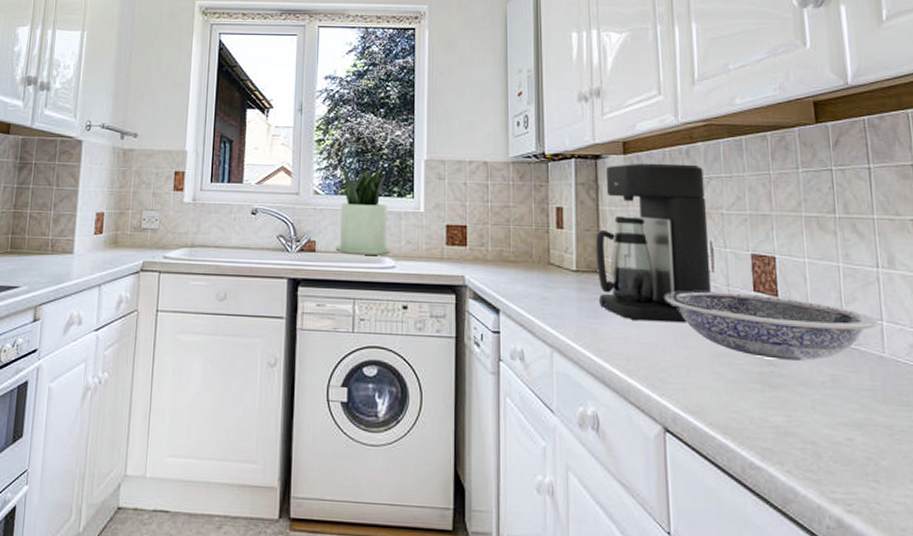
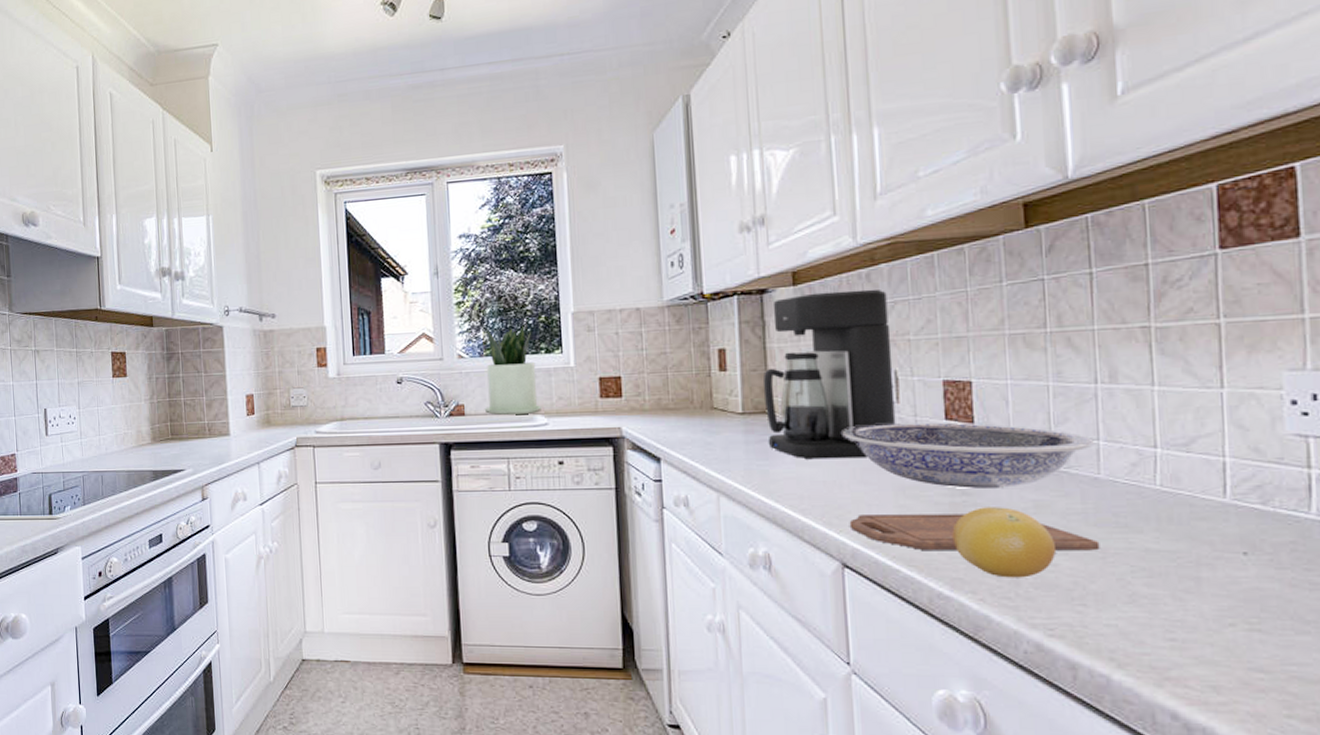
cutting board: none [670,379,888,428] -> present [849,514,1100,551]
fruit: none [761,378,851,451] -> present [952,507,1056,578]

